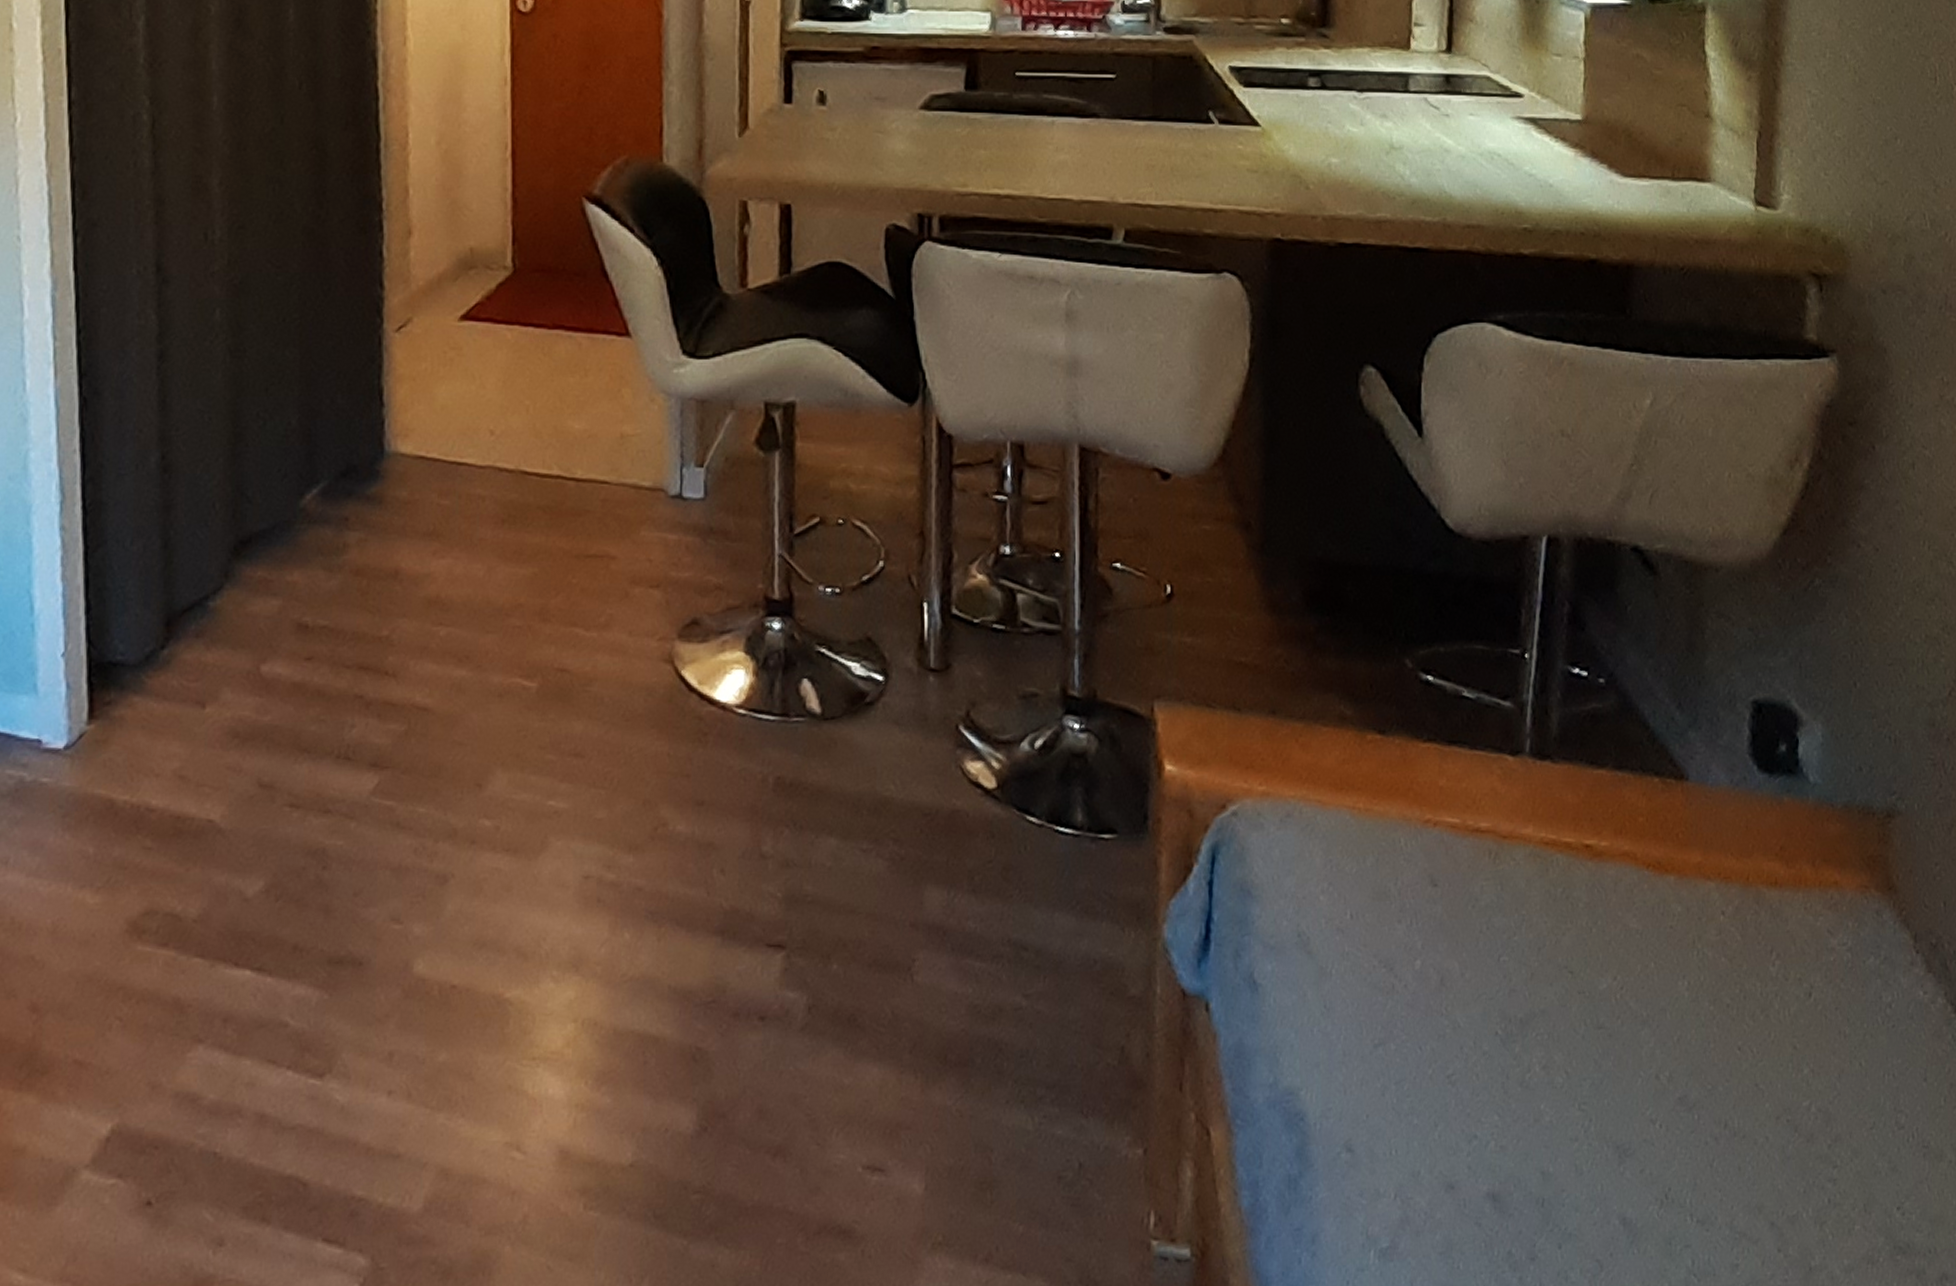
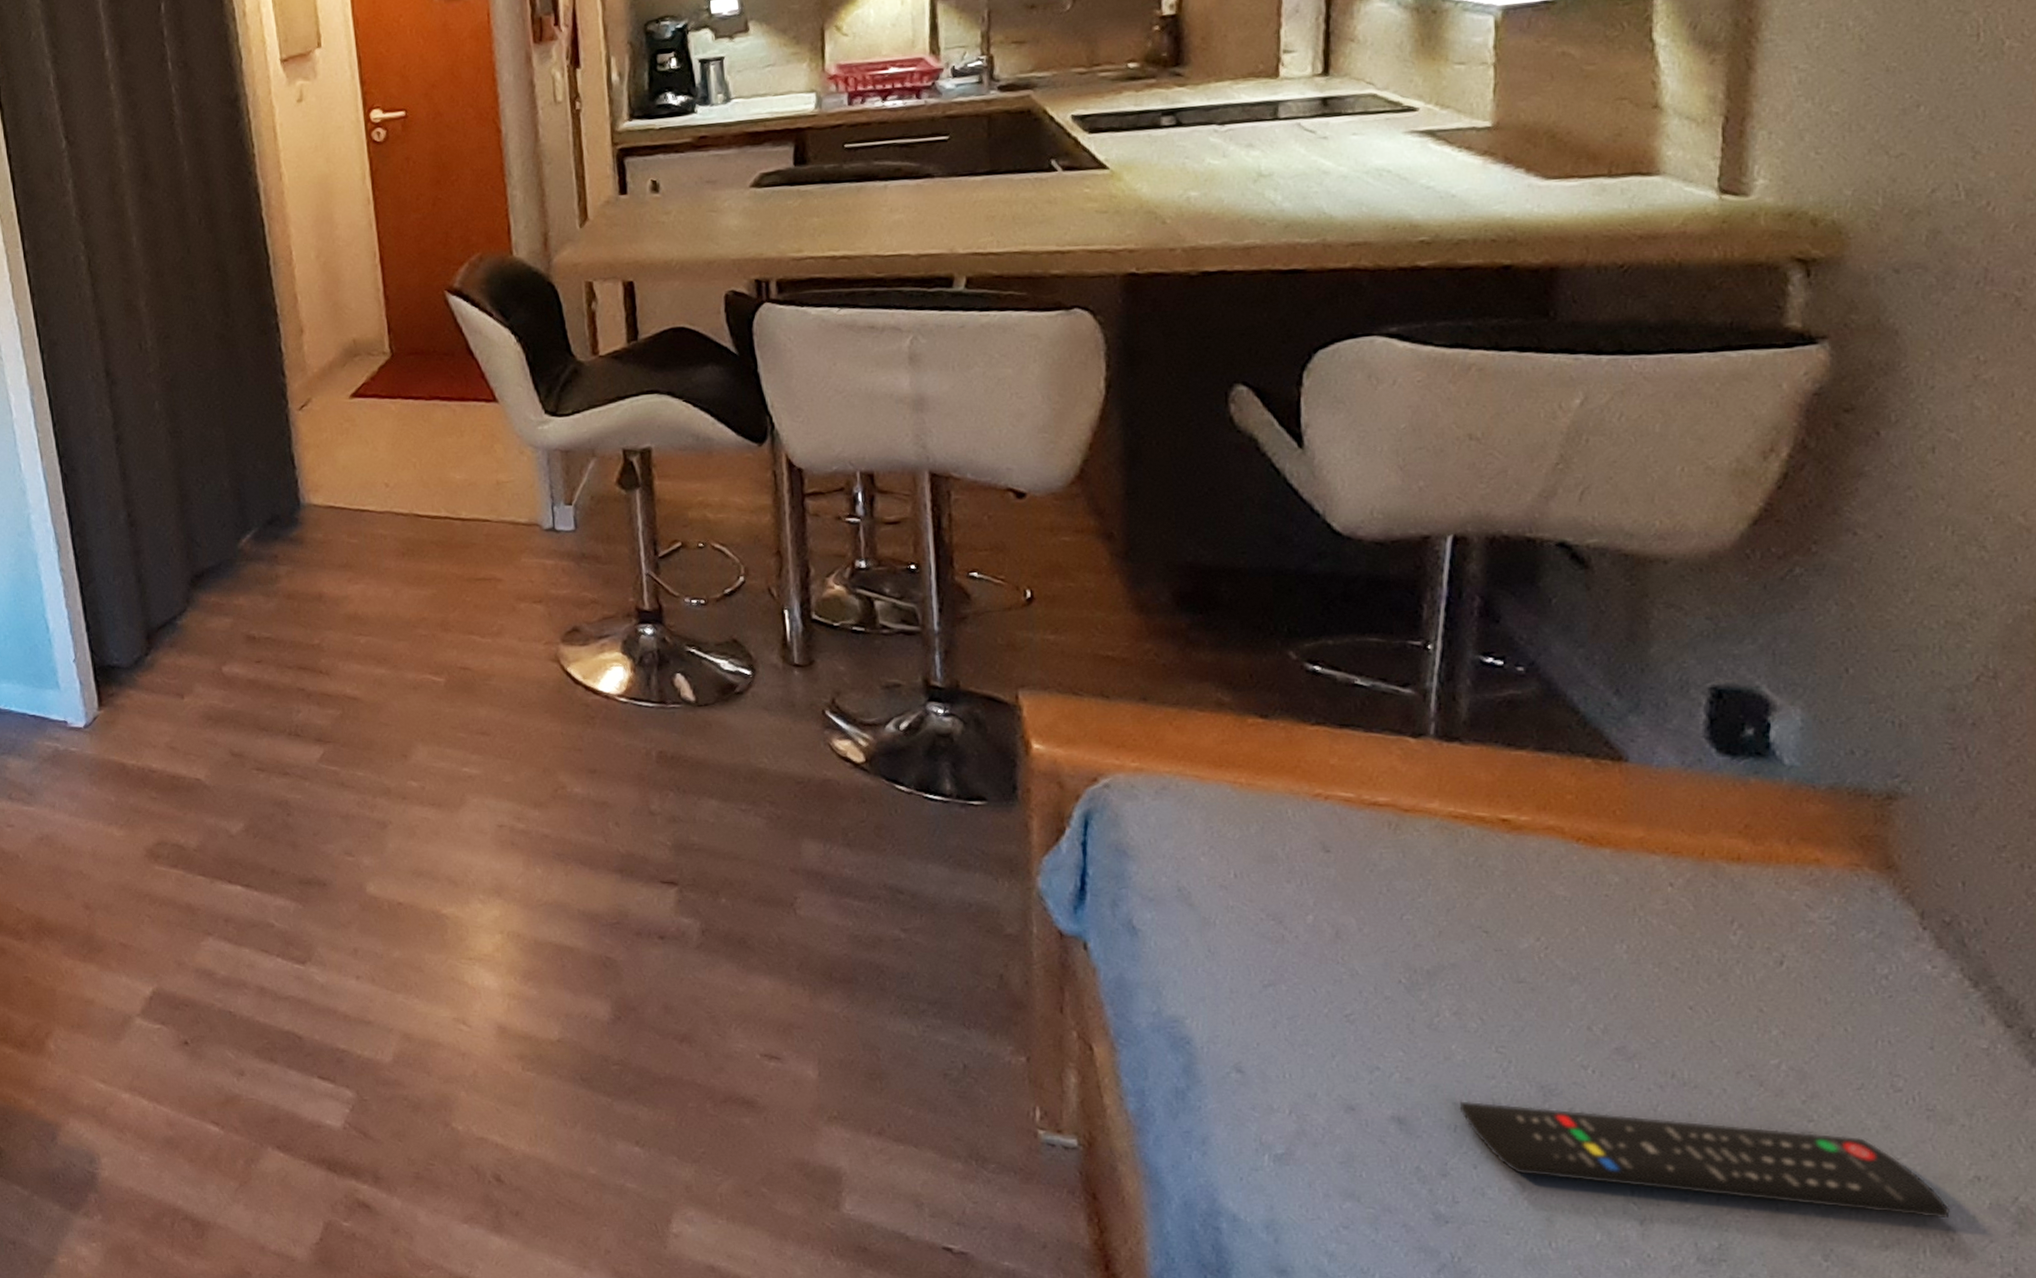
remote control: none [1546,1169,1944,1266] -> present [1459,1101,1951,1219]

